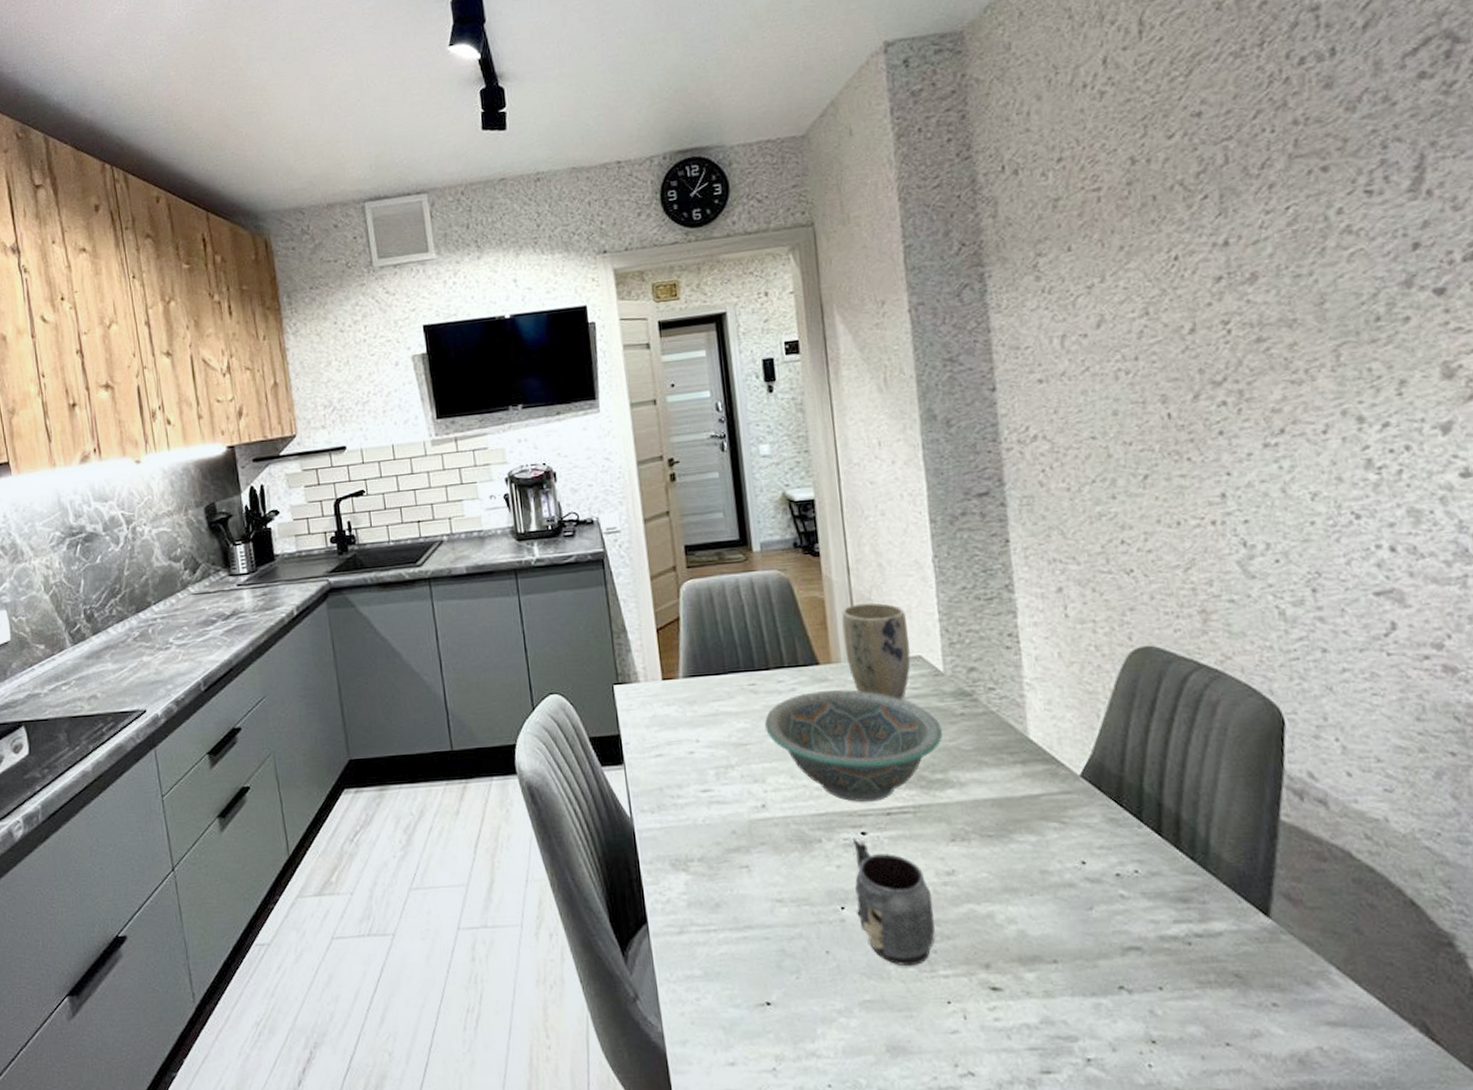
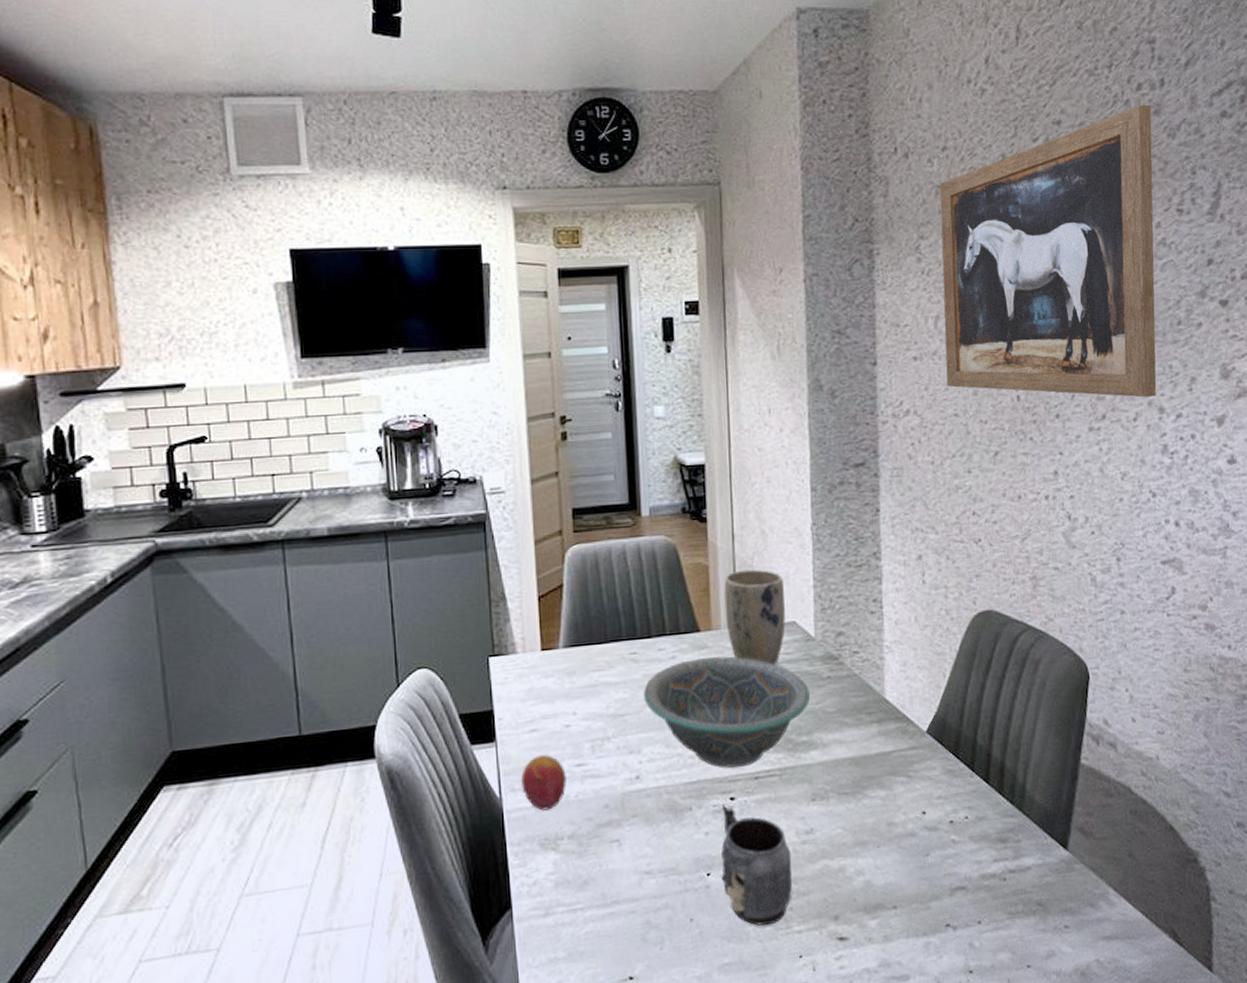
fruit: none [650,779,694,833] -> present [521,755,567,811]
wall art: none [1056,78,1352,409] -> present [939,104,1157,398]

